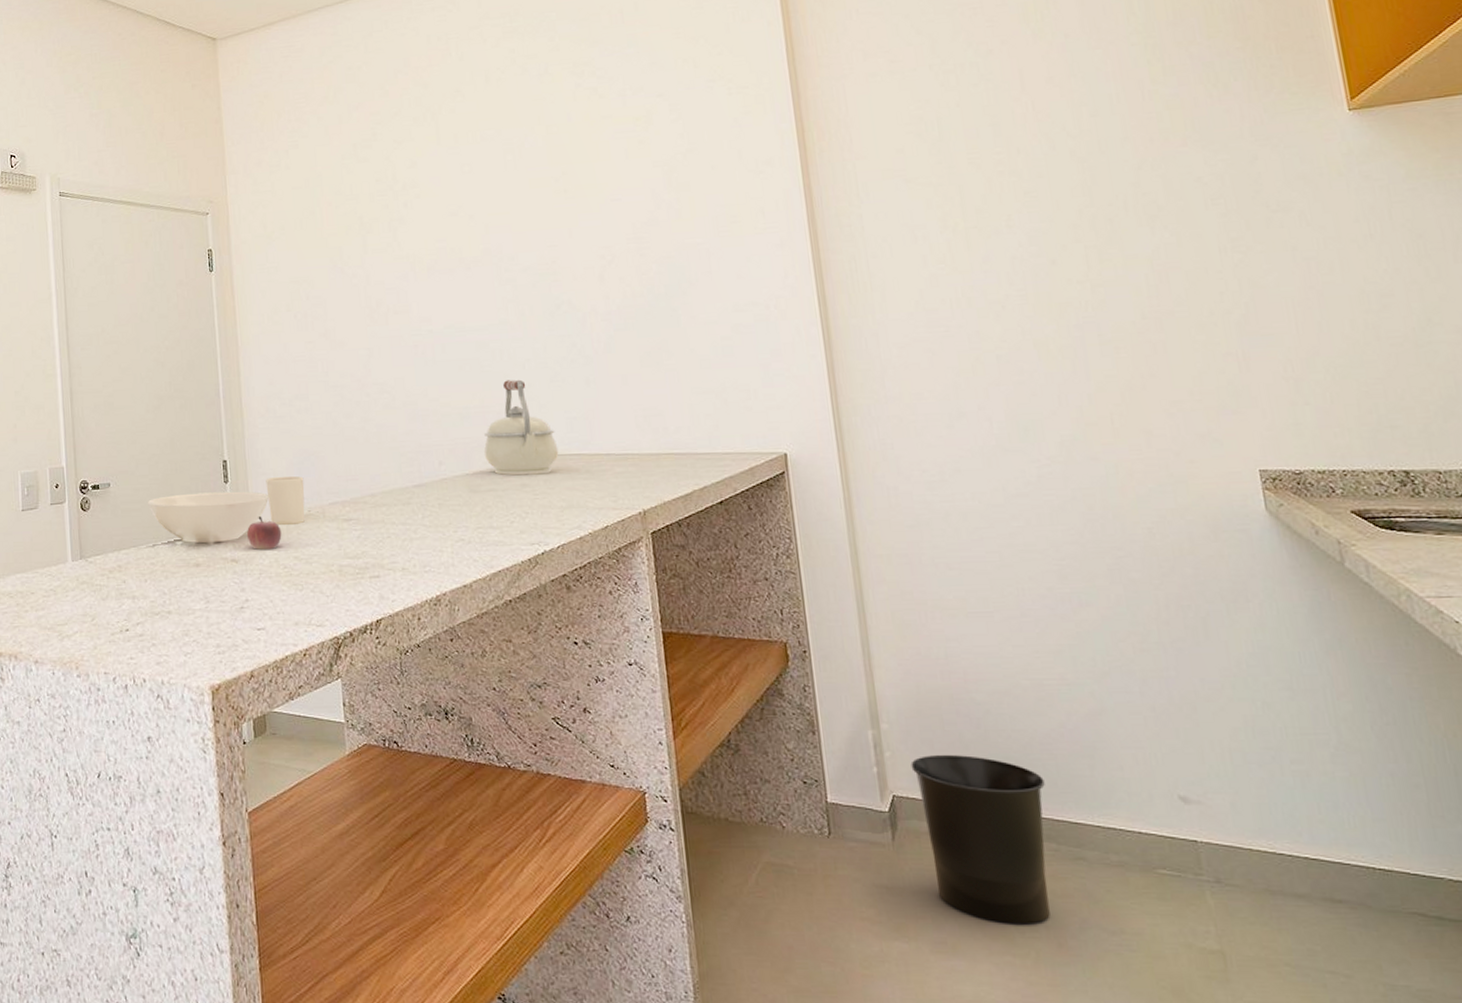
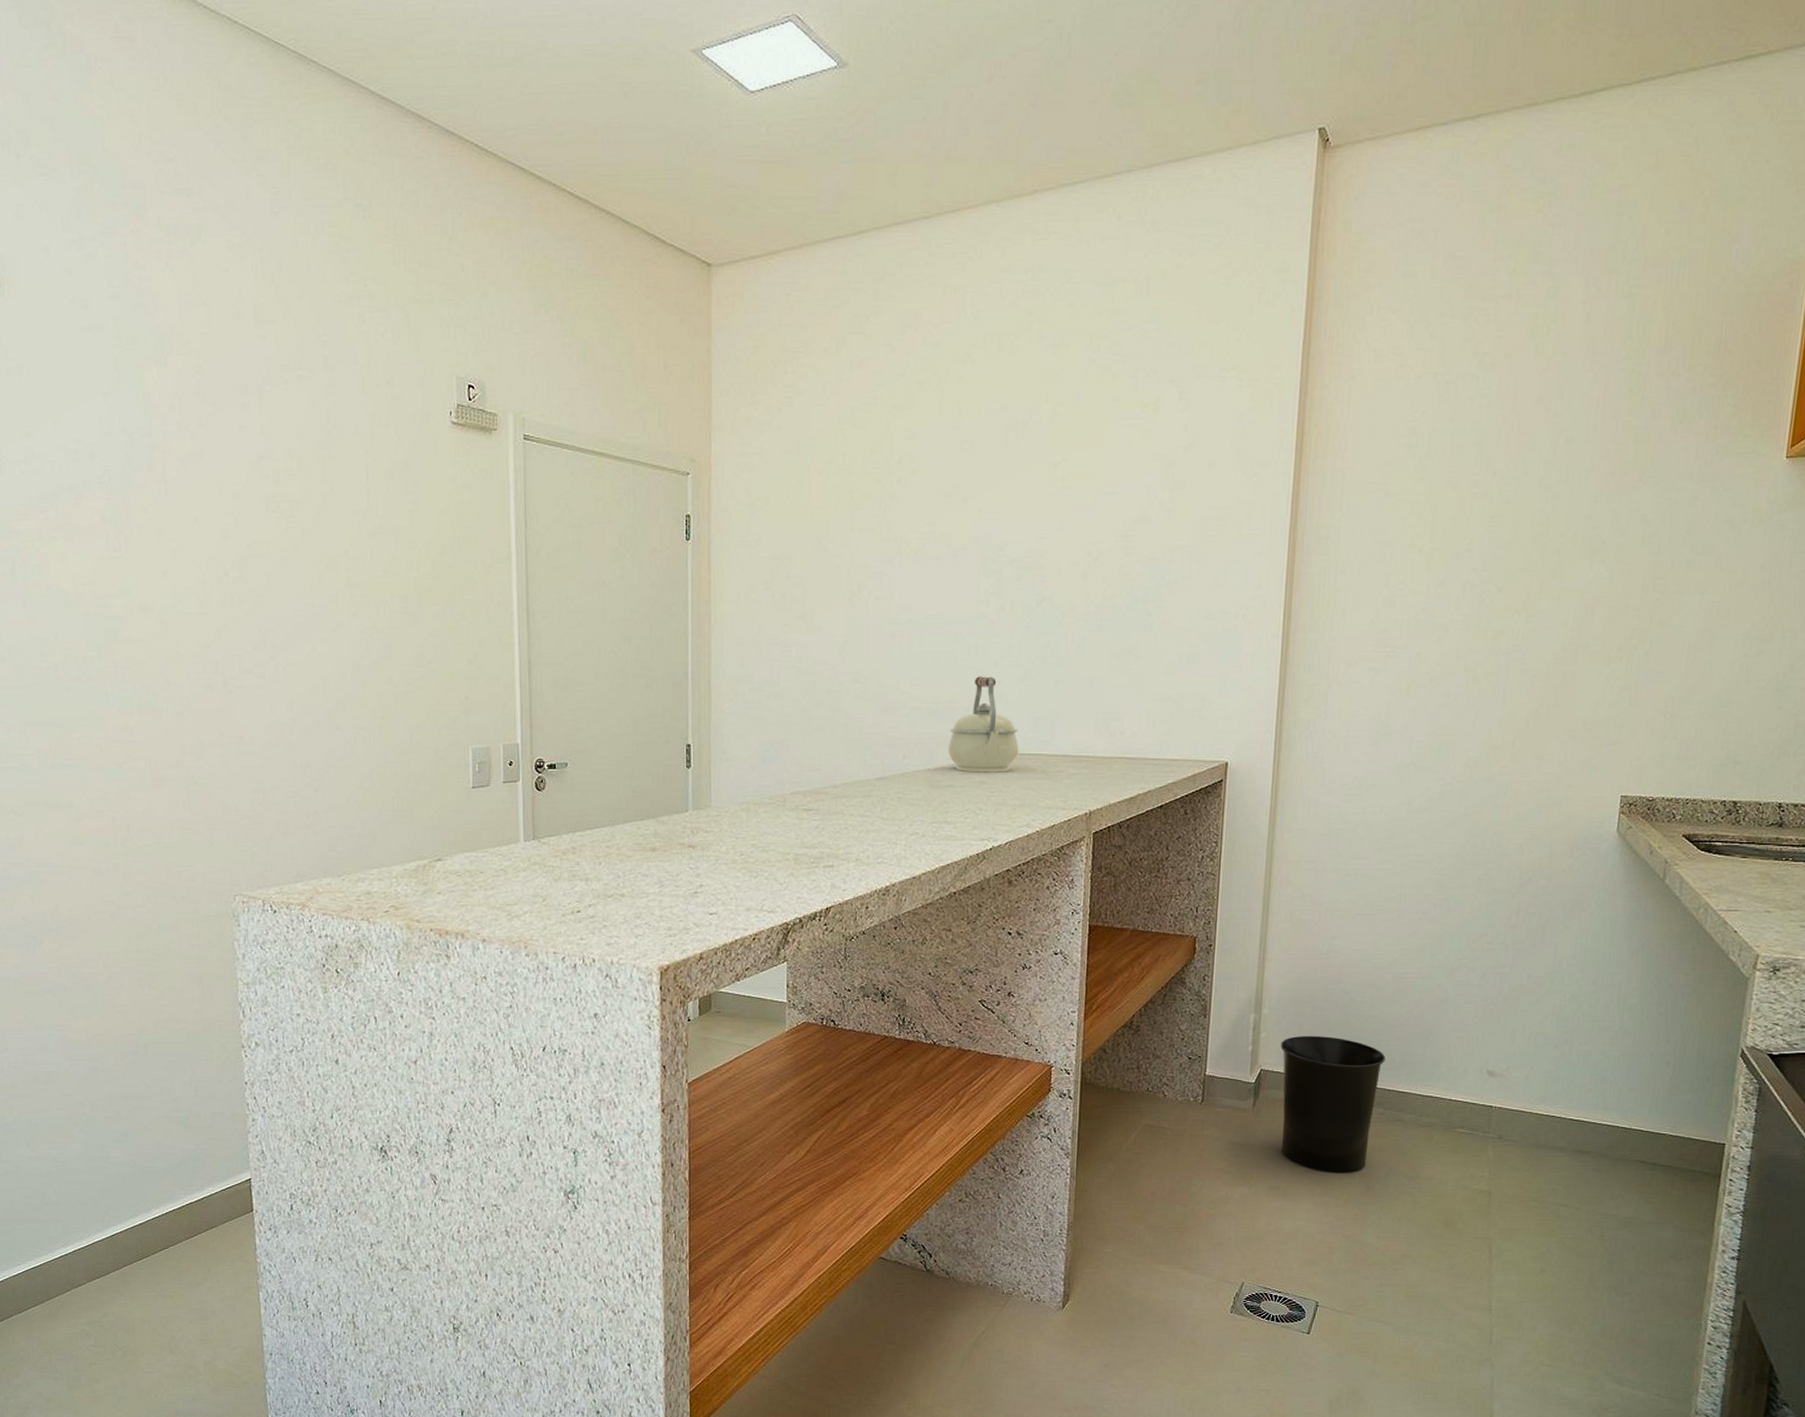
bowl: present [147,491,270,543] -> none [605,777,732,828]
fruit: present [246,516,282,550] -> none [705,803,741,836]
mug: present [265,475,305,526] -> none [729,763,768,814]

